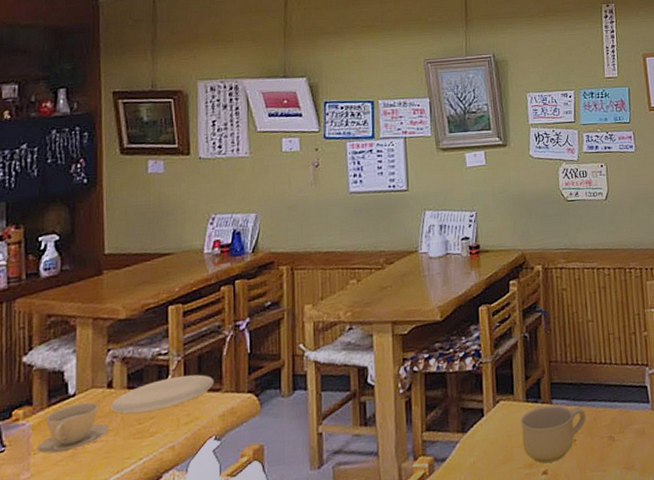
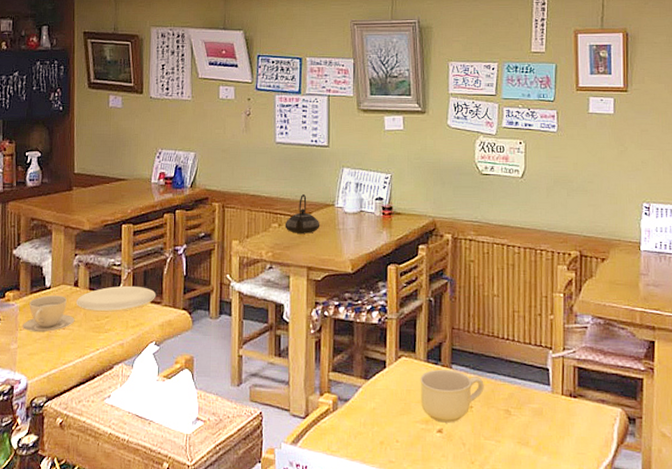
teapot: none [364,243,404,288] -> present [285,193,320,234]

